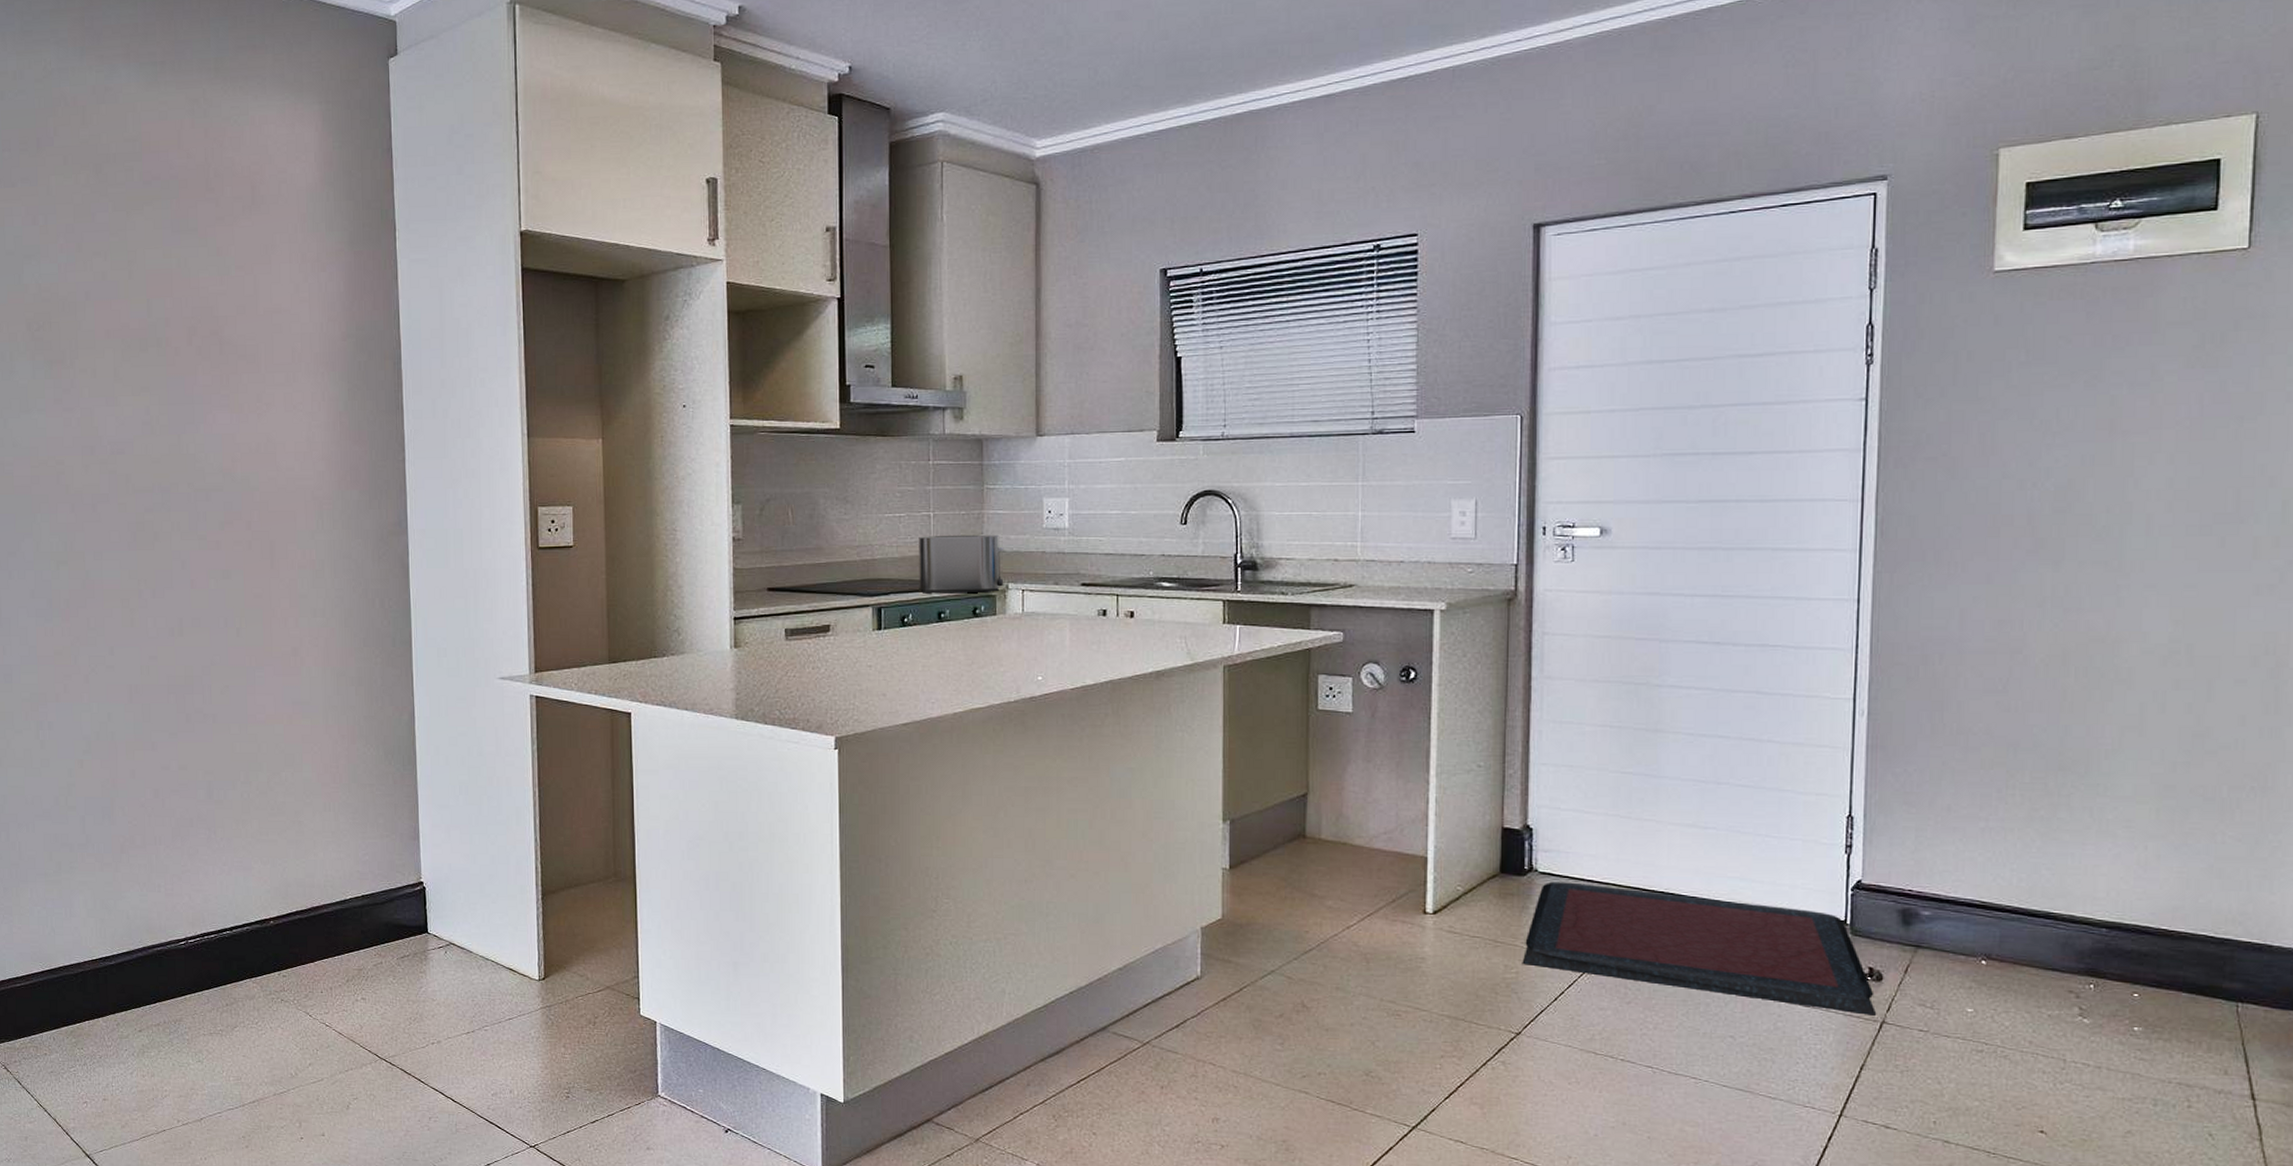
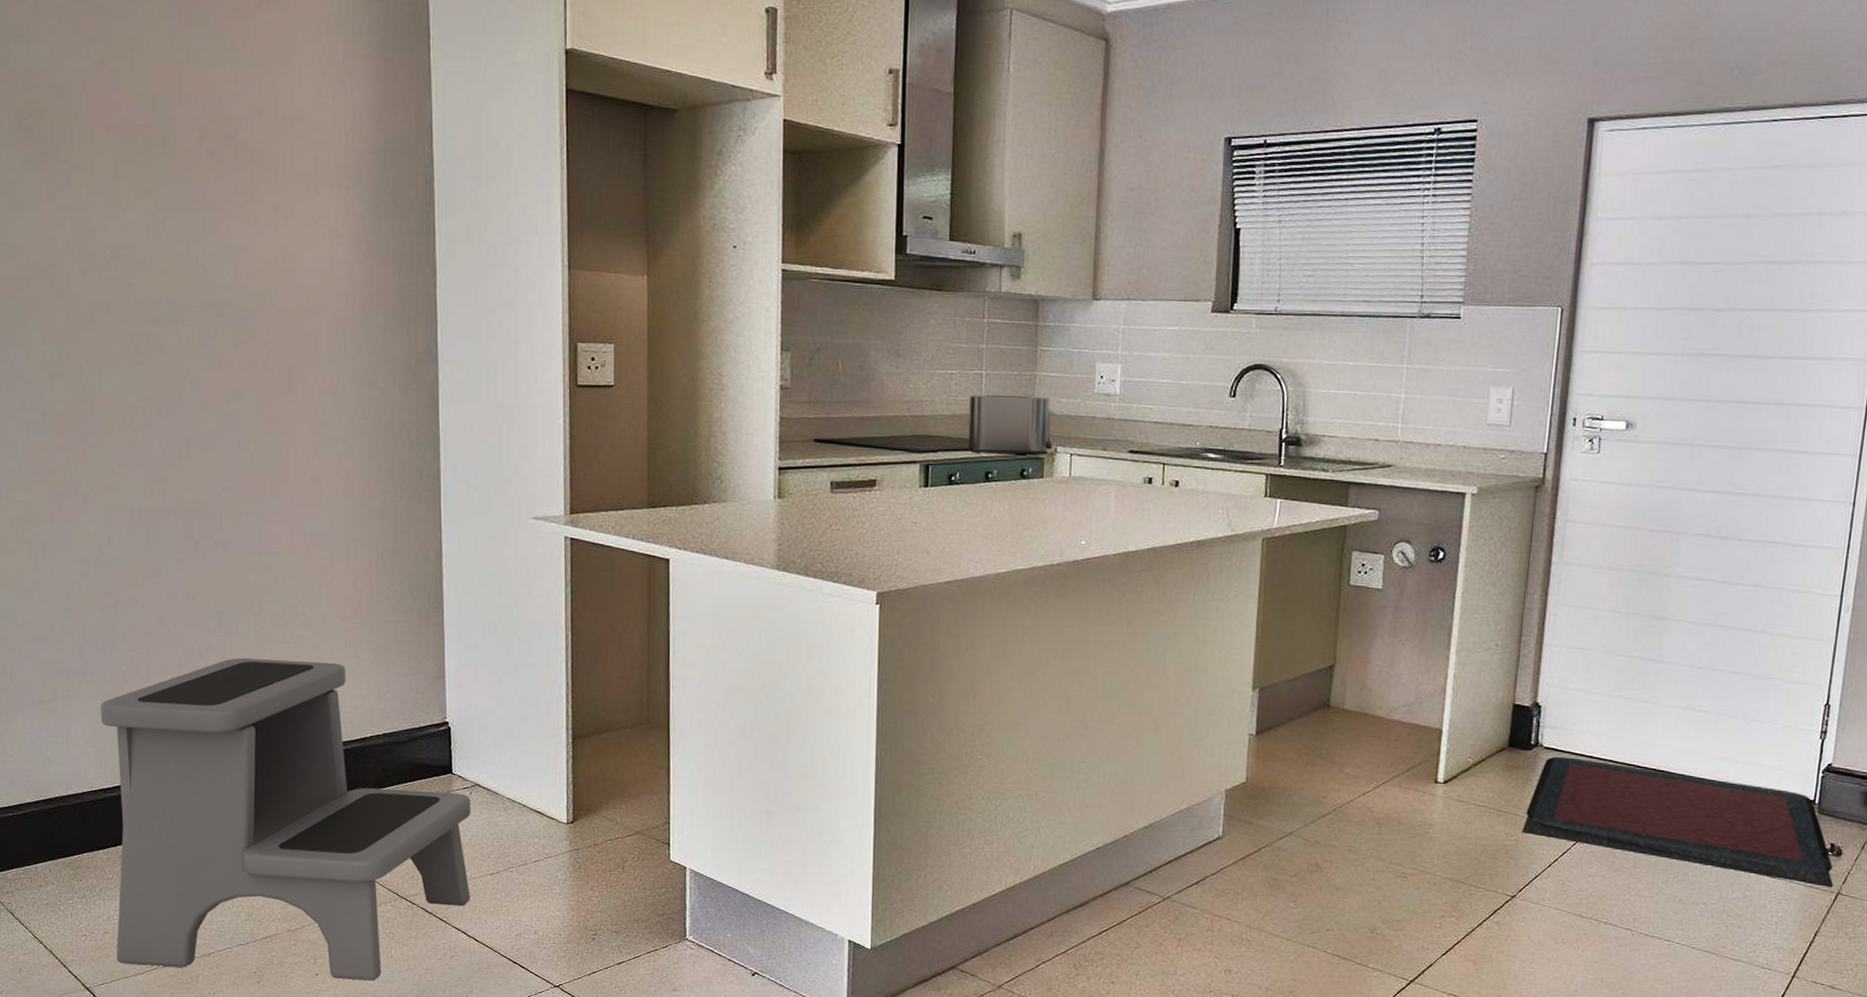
step stool: none [100,825,447,1144] -> present [100,657,471,981]

